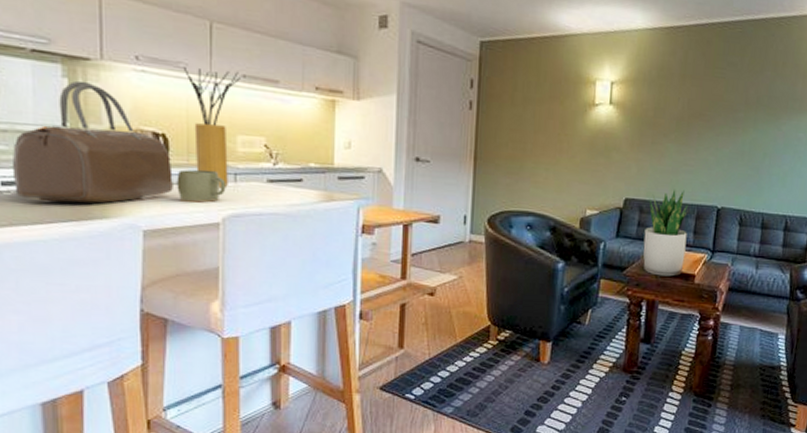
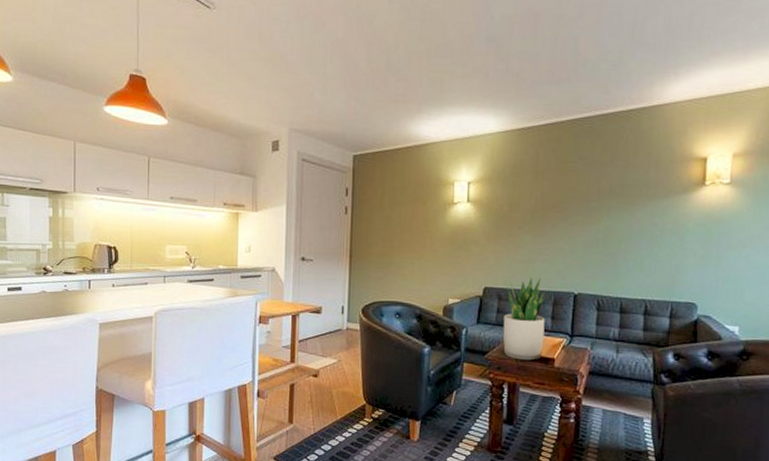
handbag: present [11,80,173,204] -> none [15,209,121,303]
mug: present [176,169,226,203] -> none [123,273,158,301]
vase: present [183,67,240,189] -> none [129,194,169,288]

